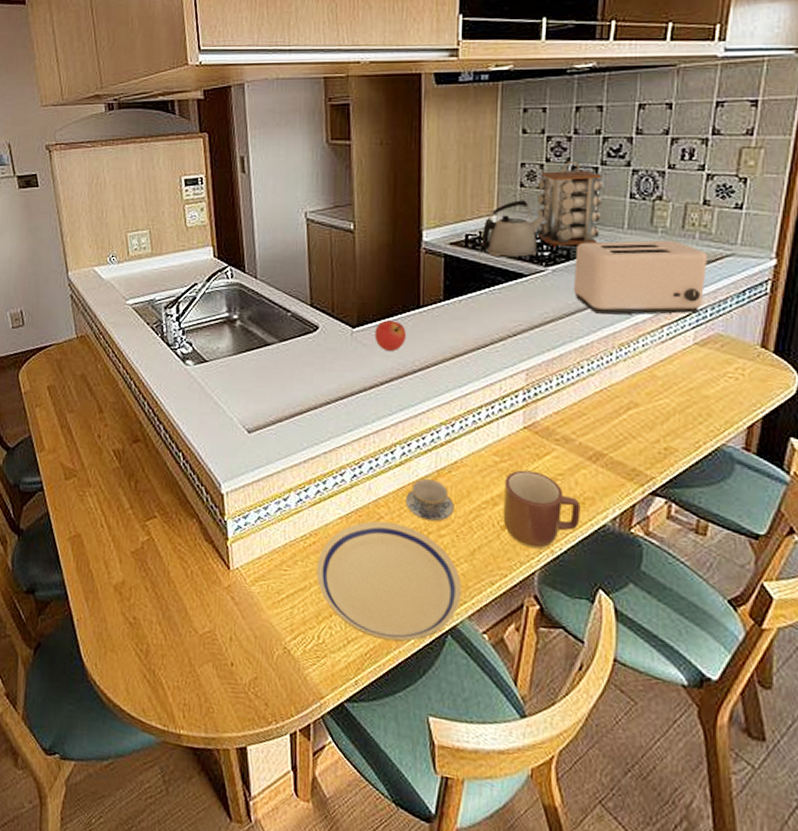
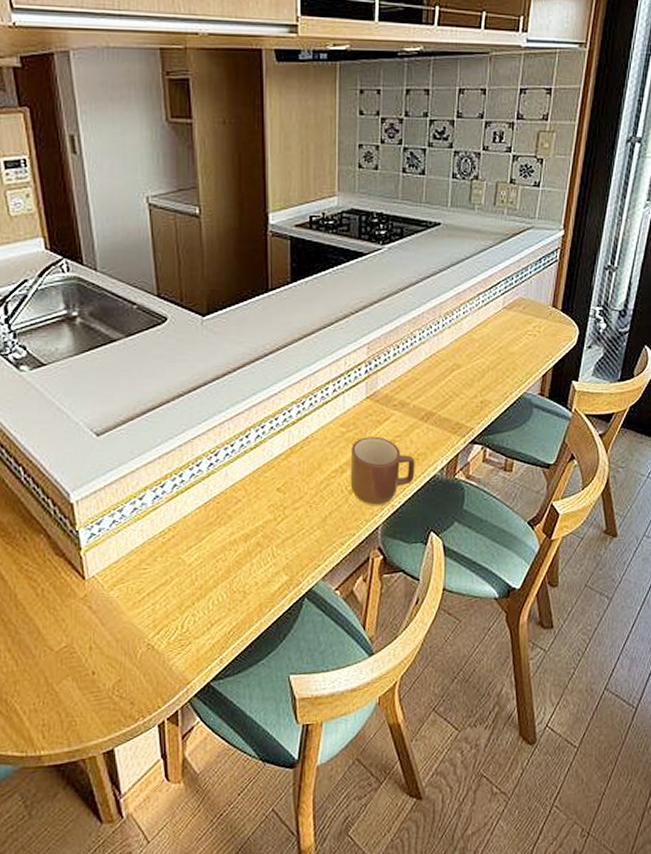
plate: present [316,521,462,642] -> none [176,504,315,616]
fruit: present [375,320,407,352] -> none [225,306,257,338]
teacup: present [405,478,454,522] -> none [261,456,307,497]
kettle: present [481,200,547,257] -> none [324,181,383,237]
spice rack: present [535,160,603,247] -> none [373,142,430,225]
toaster: present [574,239,707,315] -> none [407,216,513,287]

